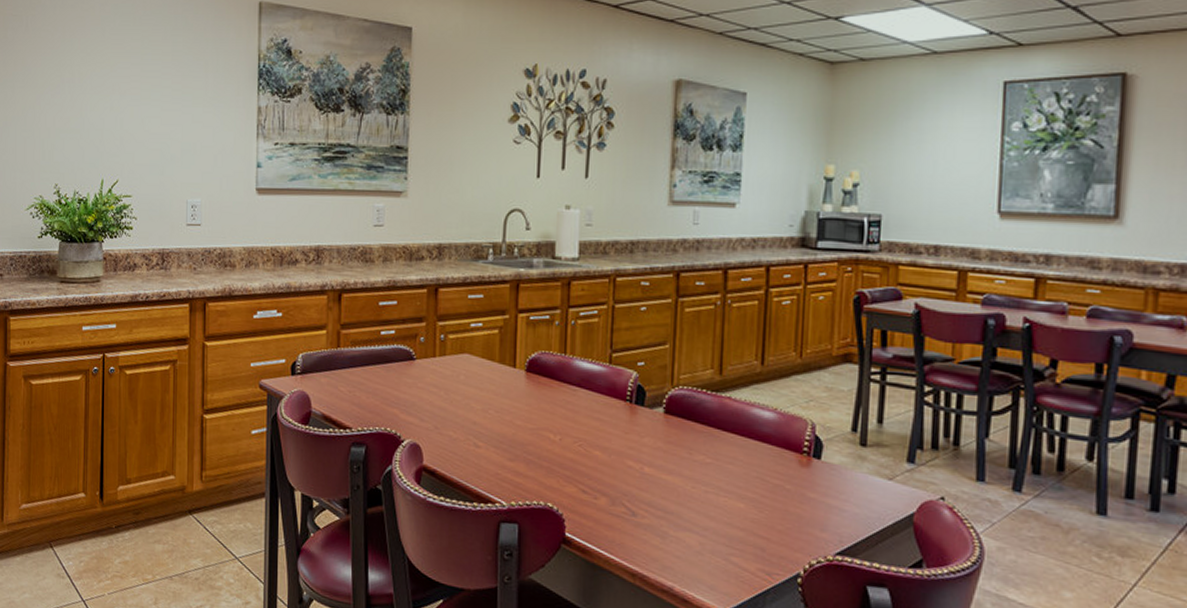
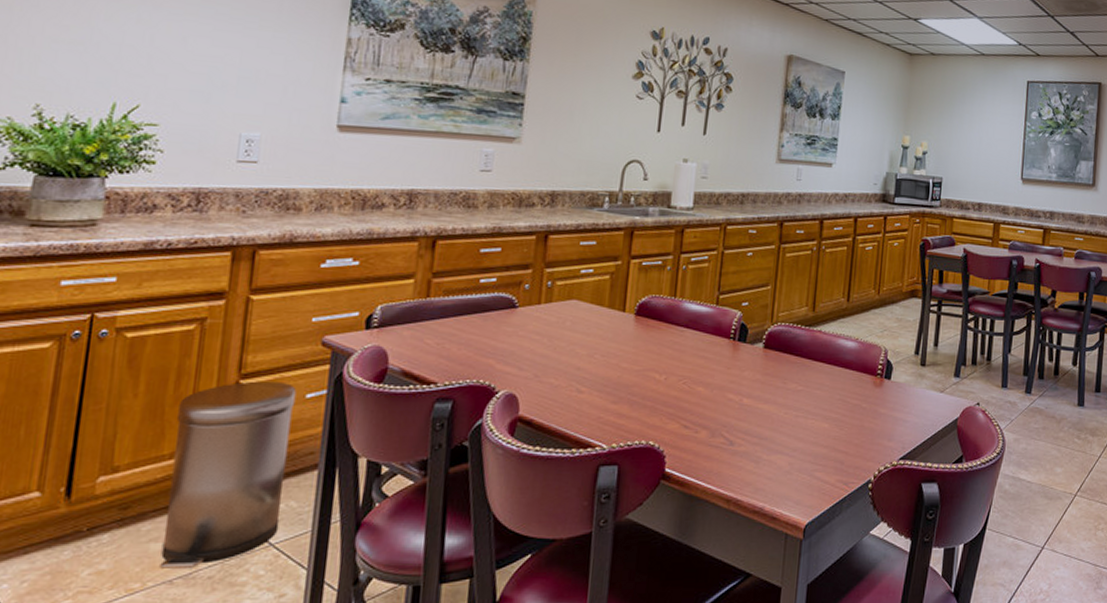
pedal bin: none [163,416,244,569] -> present [159,381,297,569]

